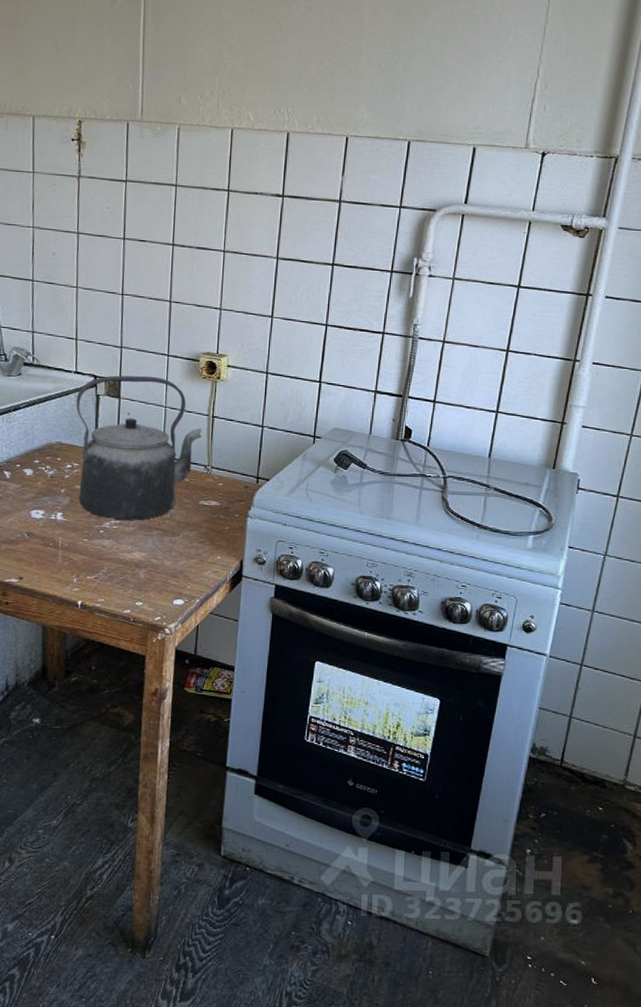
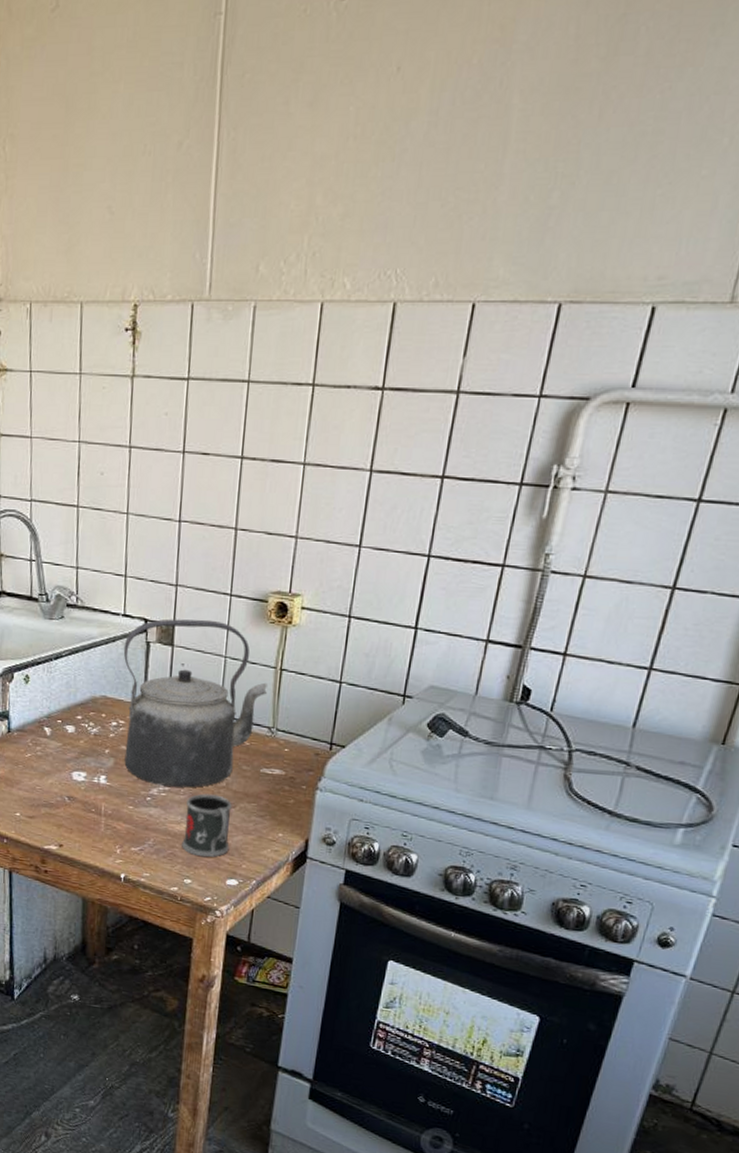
mug: none [133,525,176,581] -> present [182,793,232,858]

